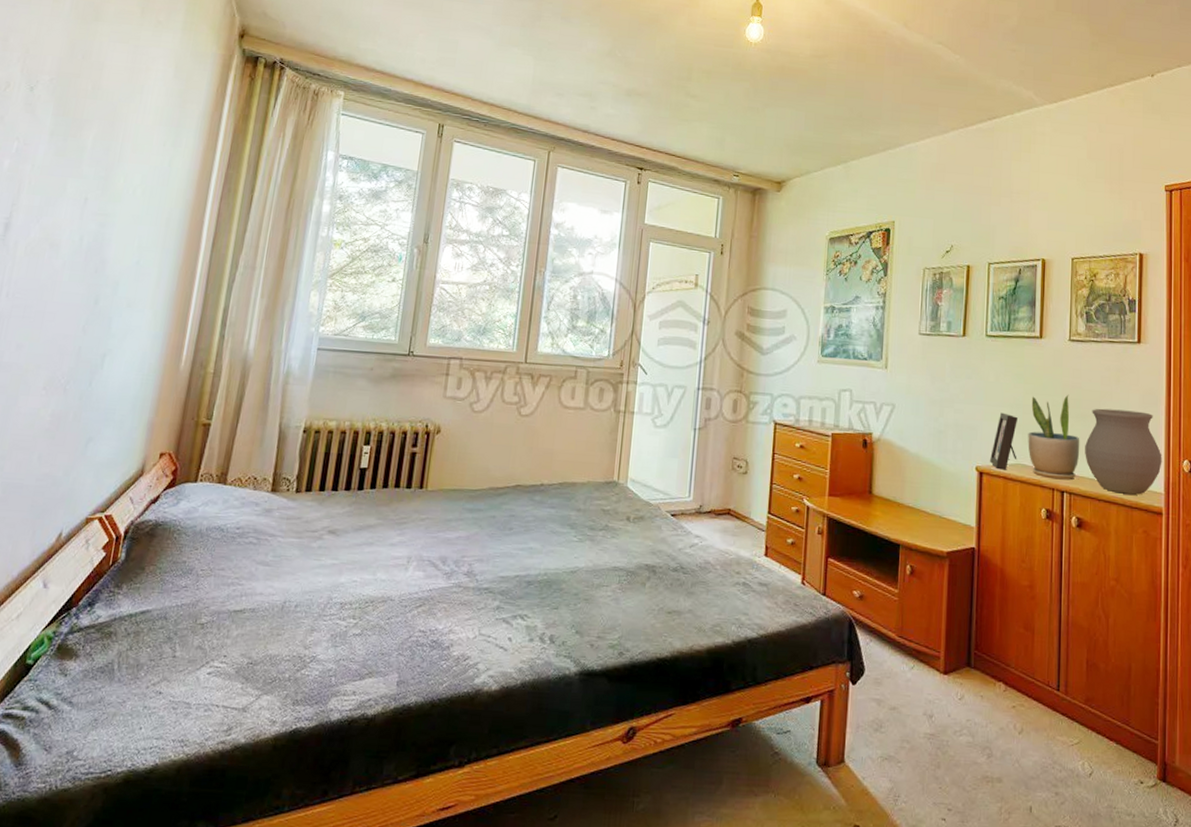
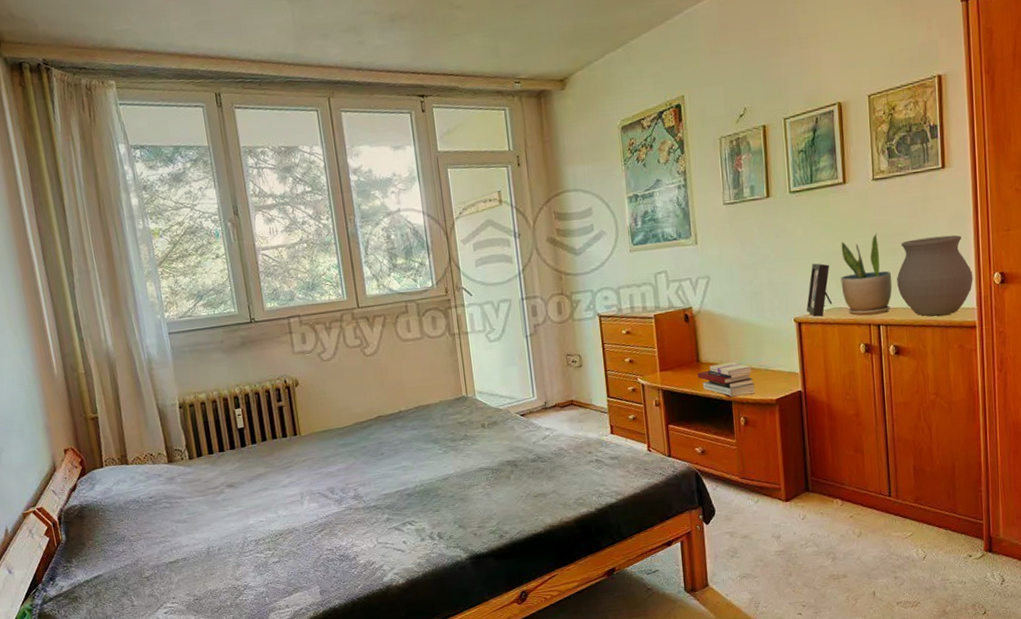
books: none [868,499,927,541] -> present [698,361,756,398]

